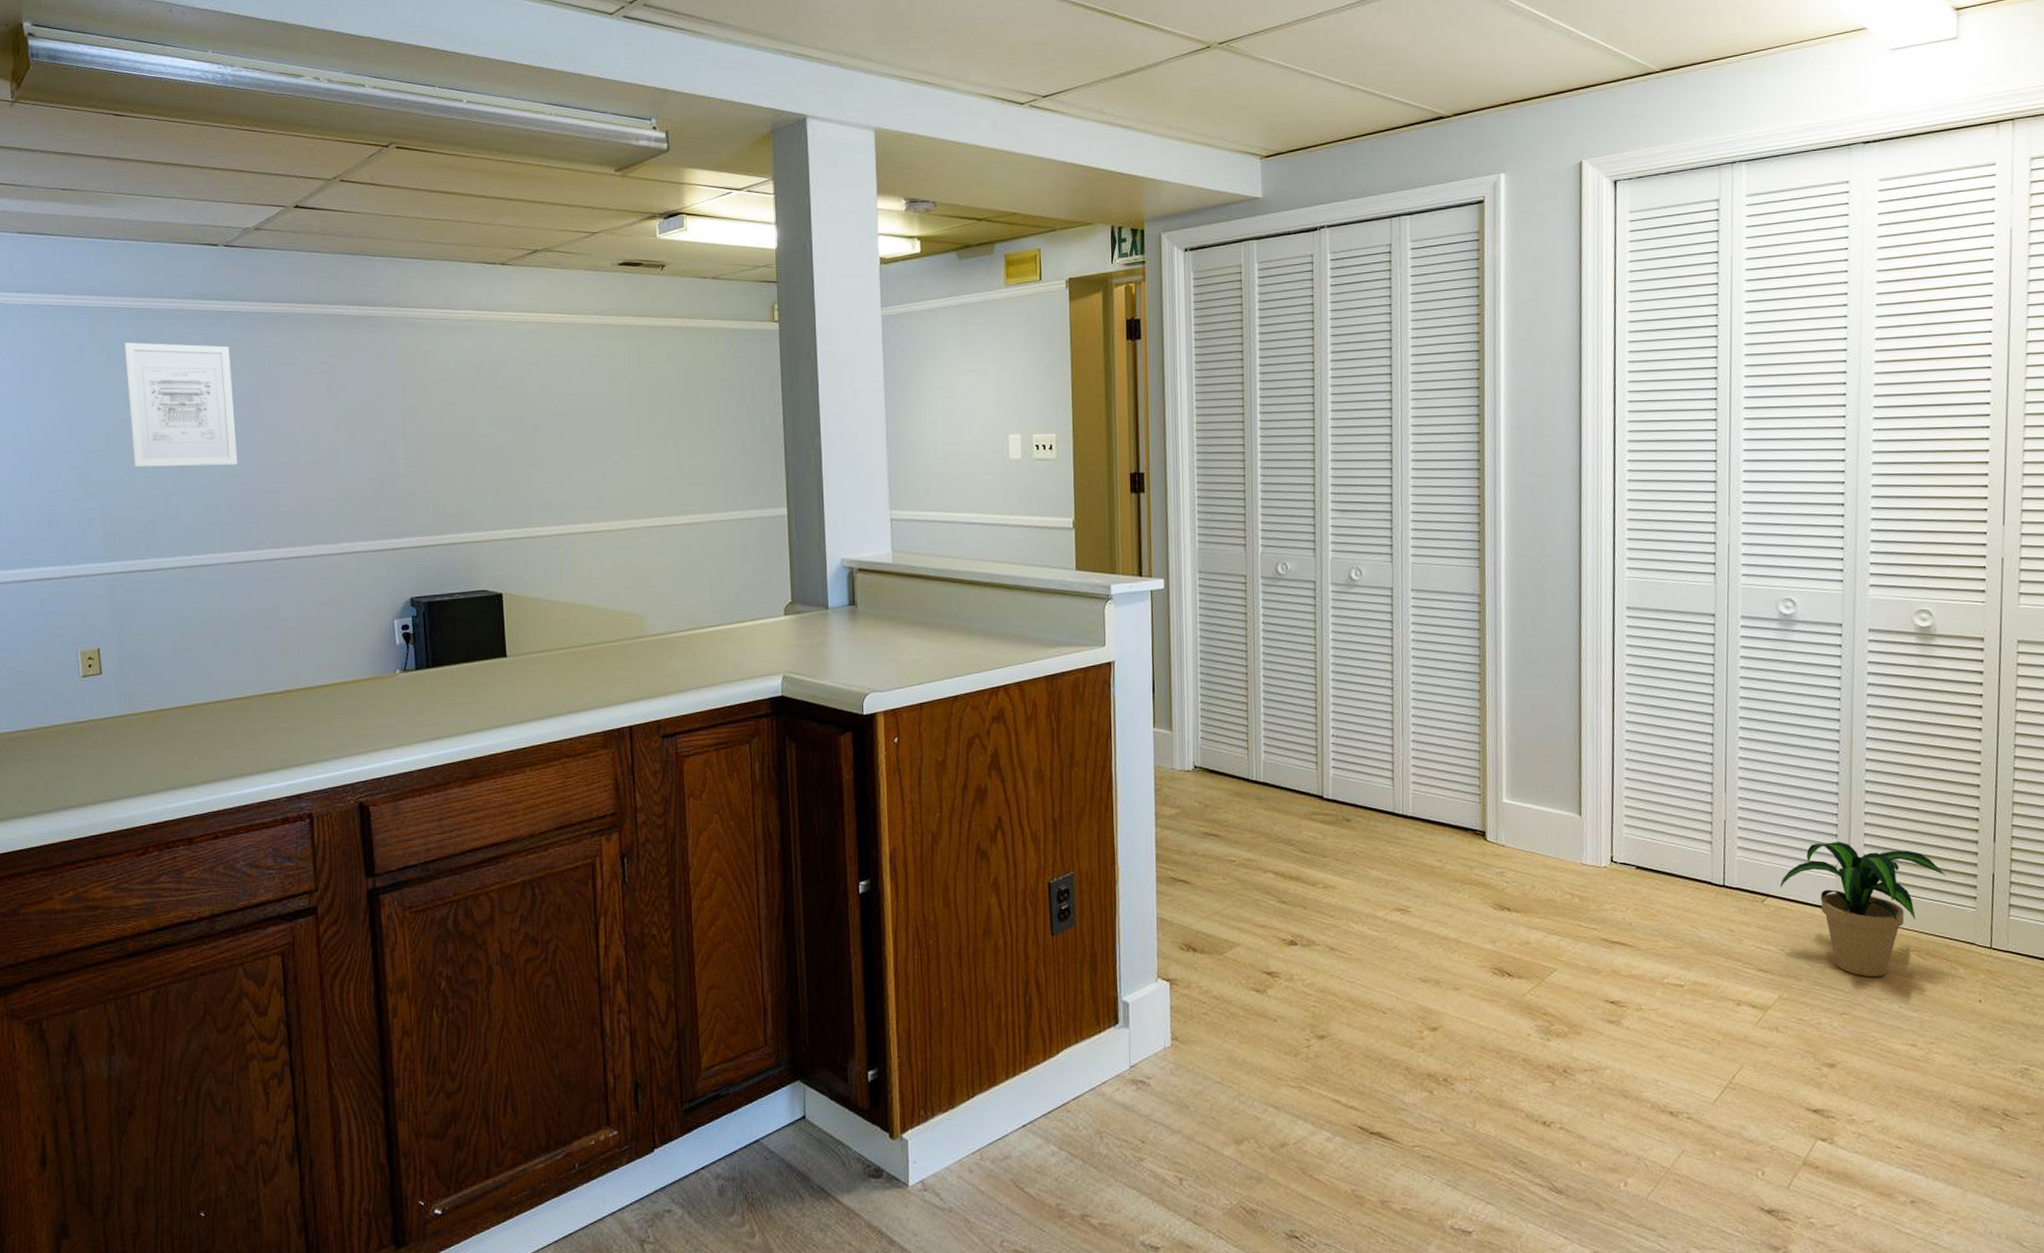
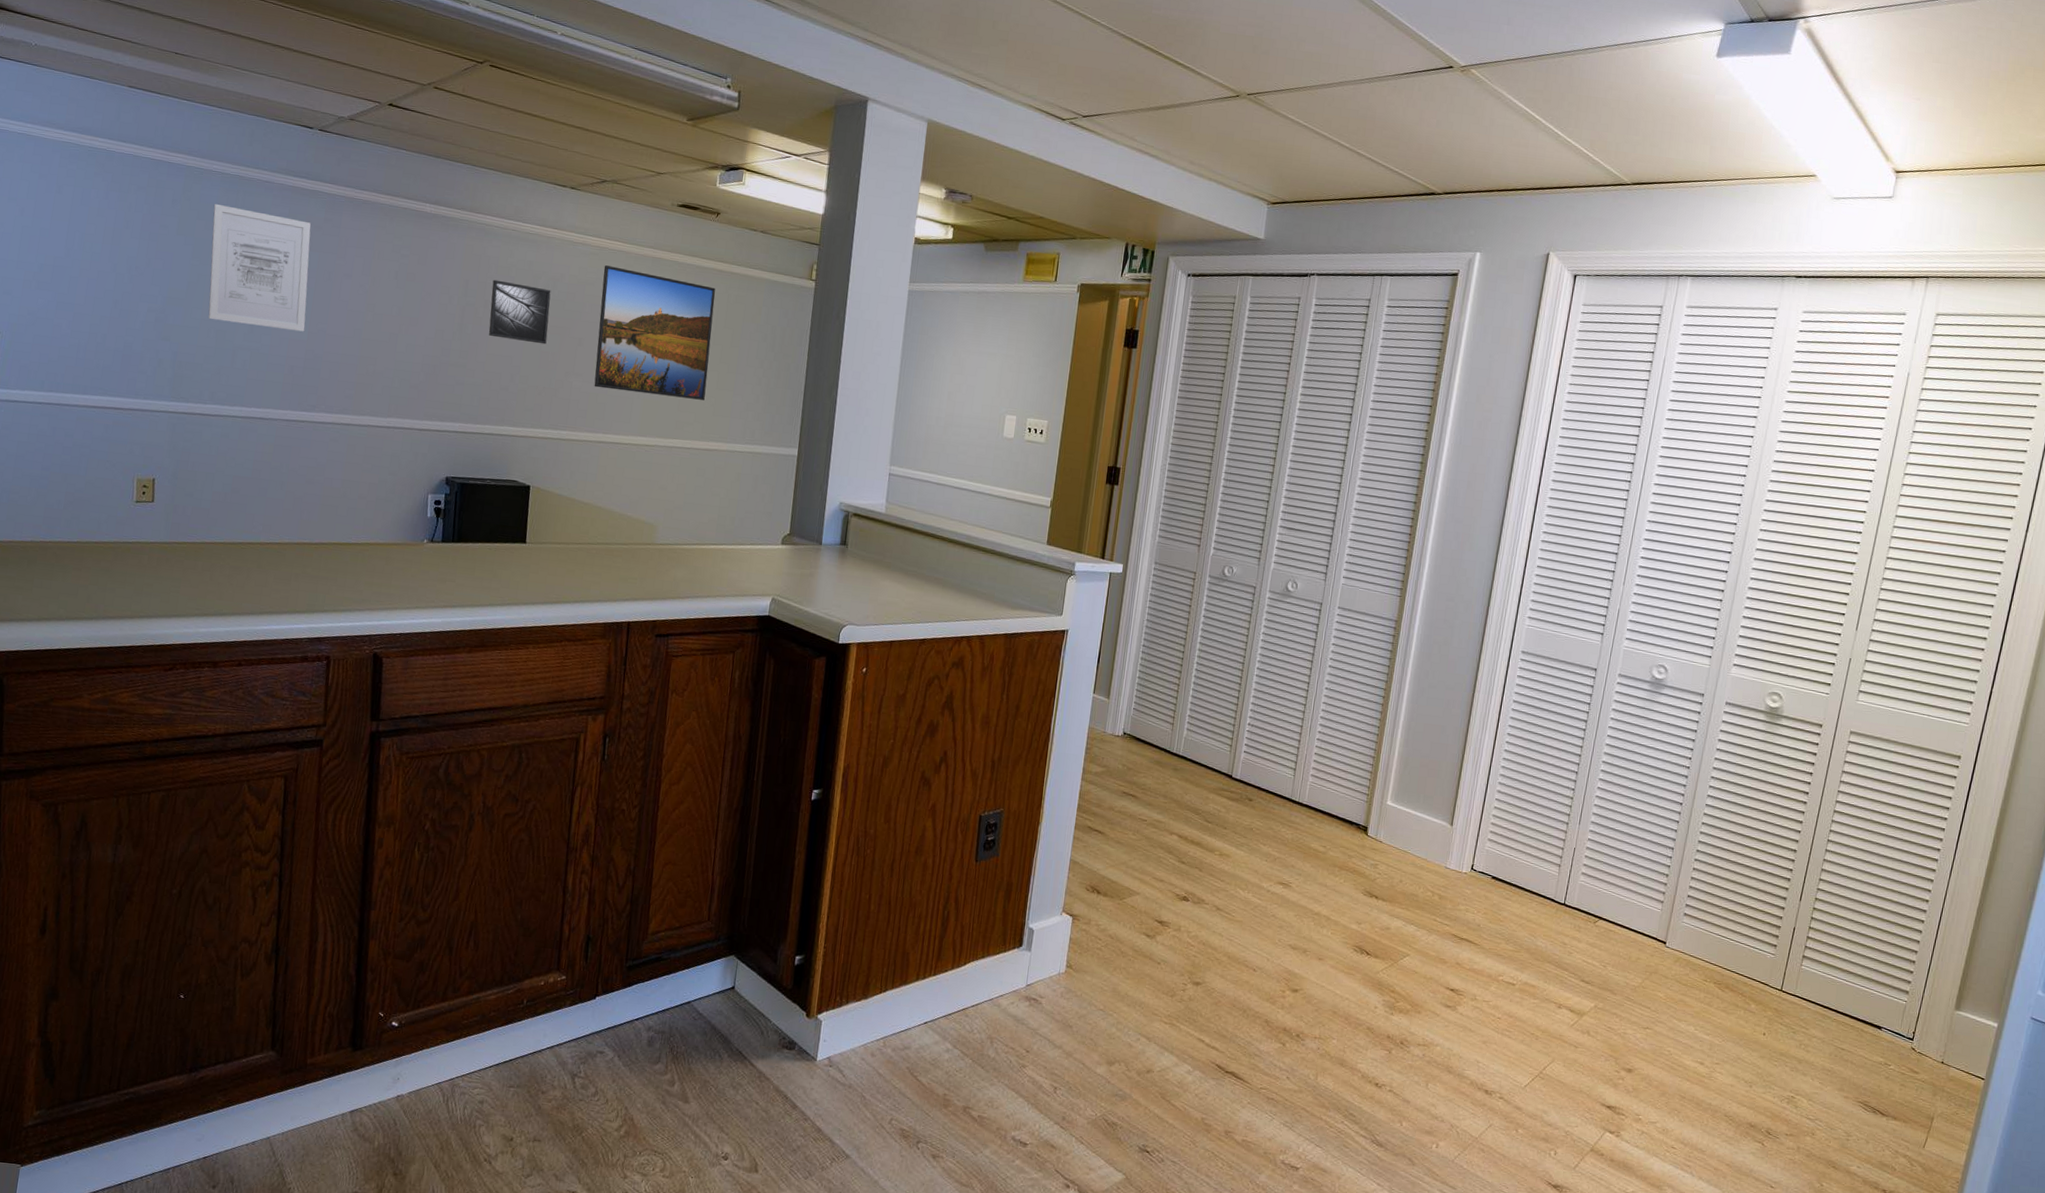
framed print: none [431,375,498,438] -> present [488,279,551,345]
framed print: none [548,341,677,475] -> present [594,265,715,400]
potted plant: present [1780,842,1946,977] -> none [1613,879,1754,1001]

